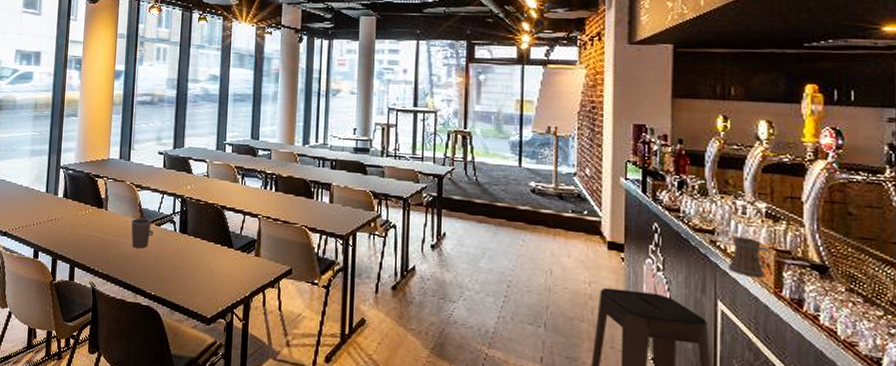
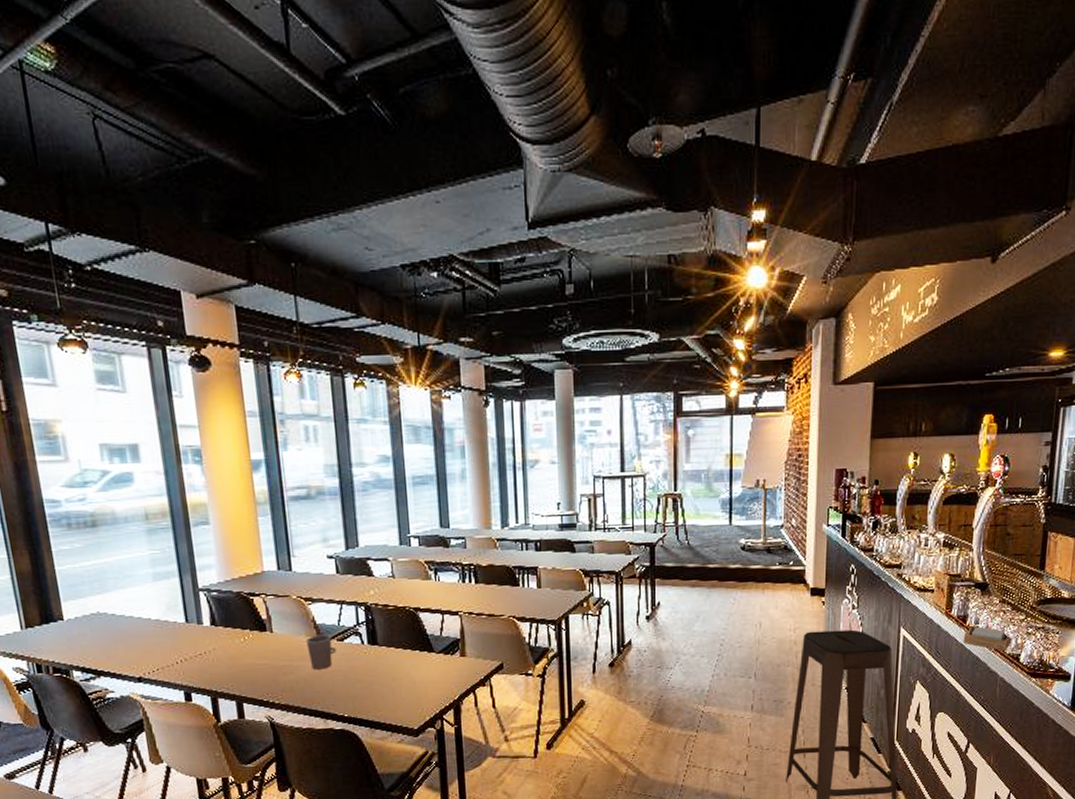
beer mug: present [727,236,770,279] -> none [910,567,945,603]
napkin holder: none [800,312,868,352] -> present [962,625,1012,652]

